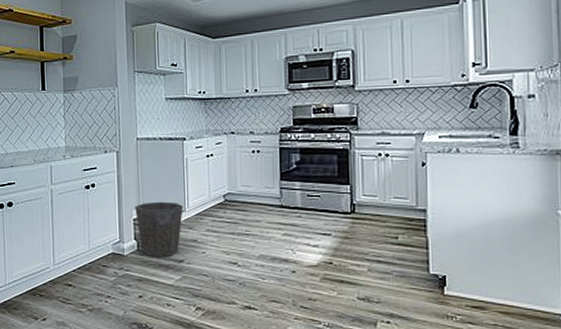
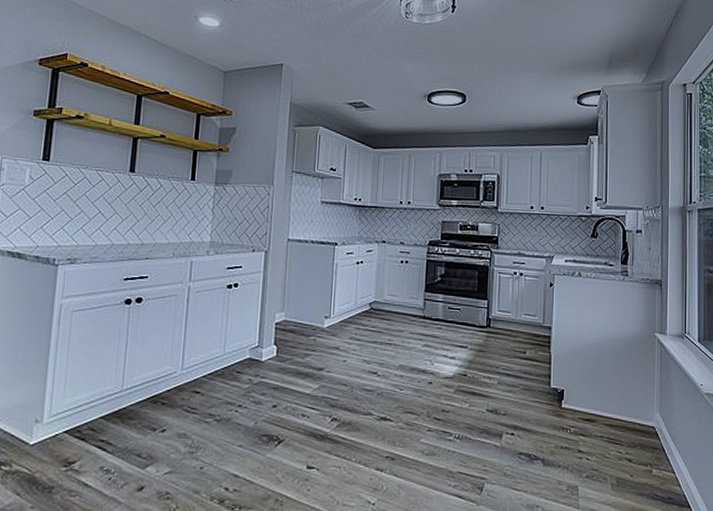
waste bin: present [135,201,183,258] -> none [278,306,329,365]

